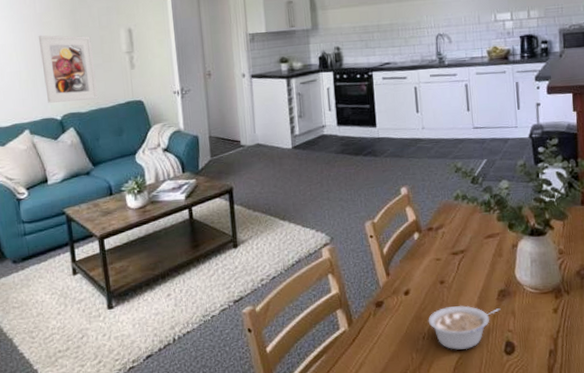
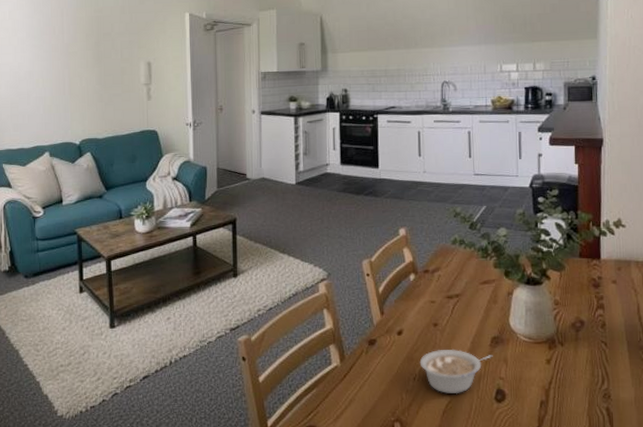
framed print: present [38,35,99,103] -> none [64,64,116,128]

